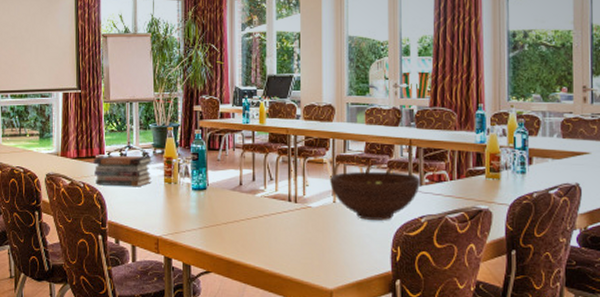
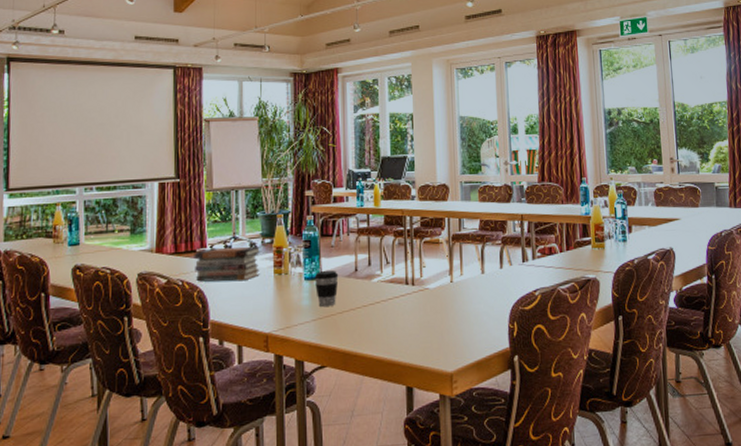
coffee cup: none [201,182,224,218] -> present [314,270,339,308]
fruit bowl: present [330,171,420,220] -> none [447,247,533,298]

